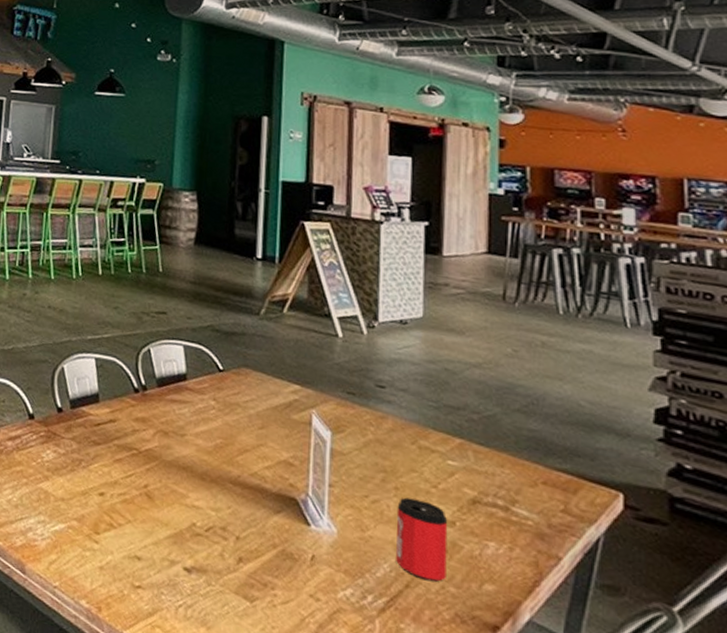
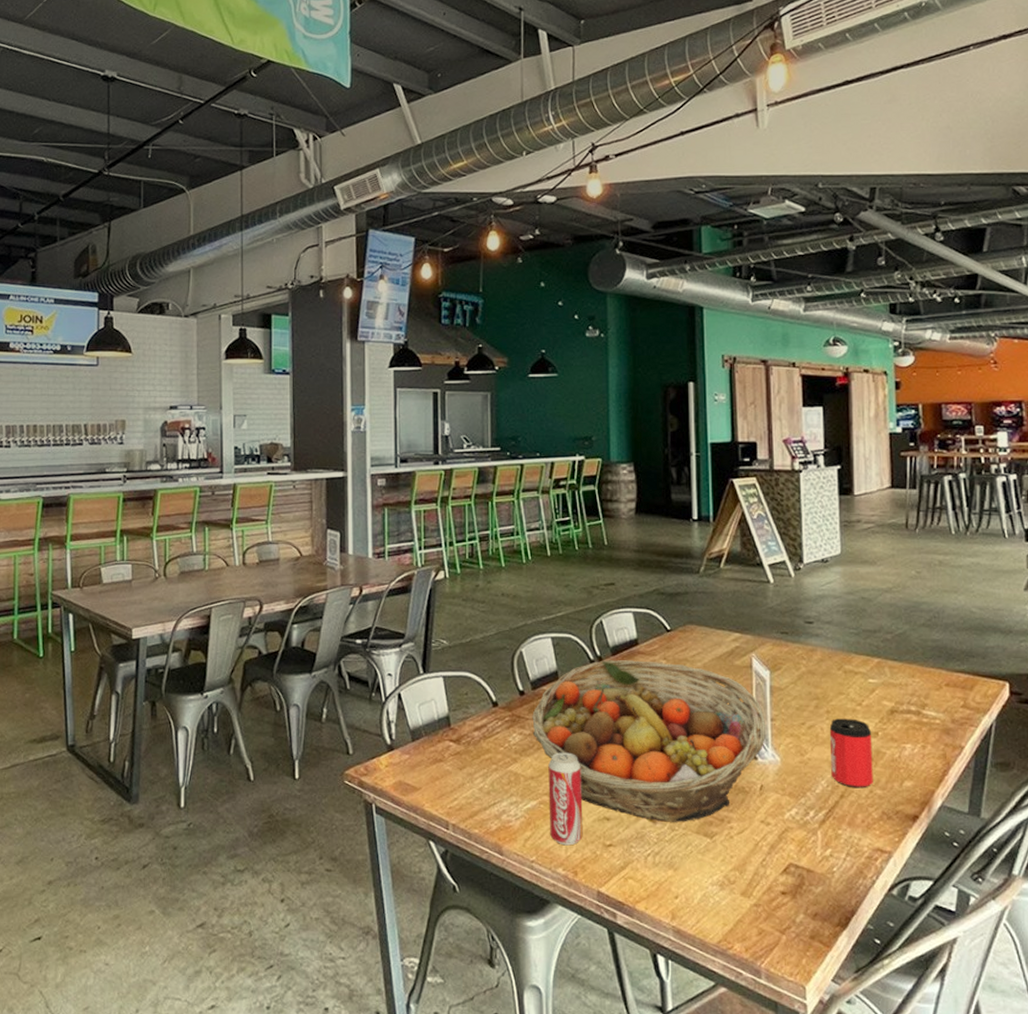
fruit basket: none [67,390,322,579] -> present [532,660,766,822]
beverage can: none [76,478,115,579] -> present [548,752,583,846]

